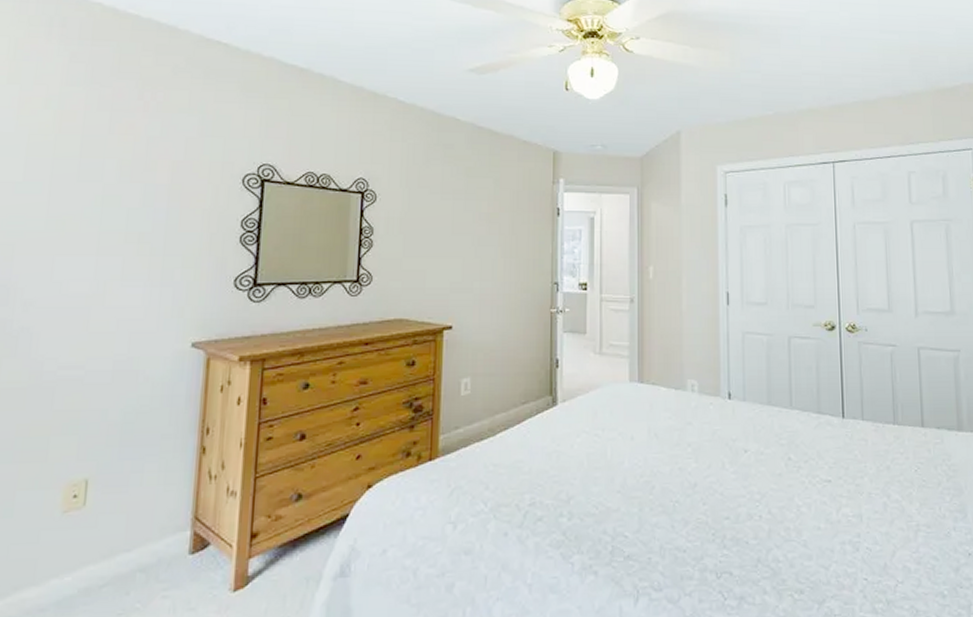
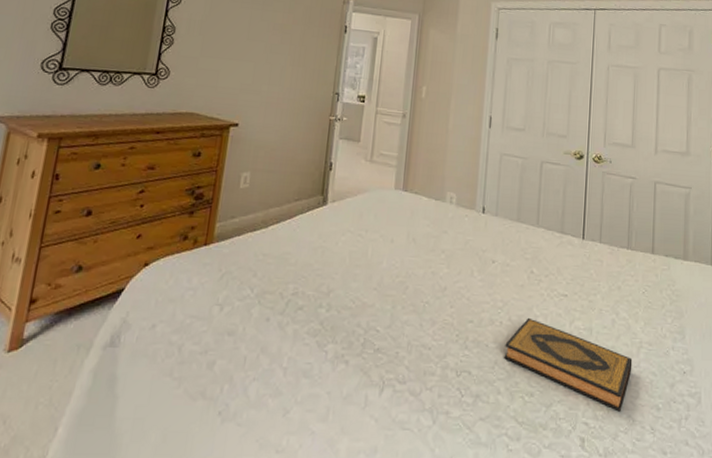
hardback book: none [767,508,911,603] -> present [504,317,633,412]

